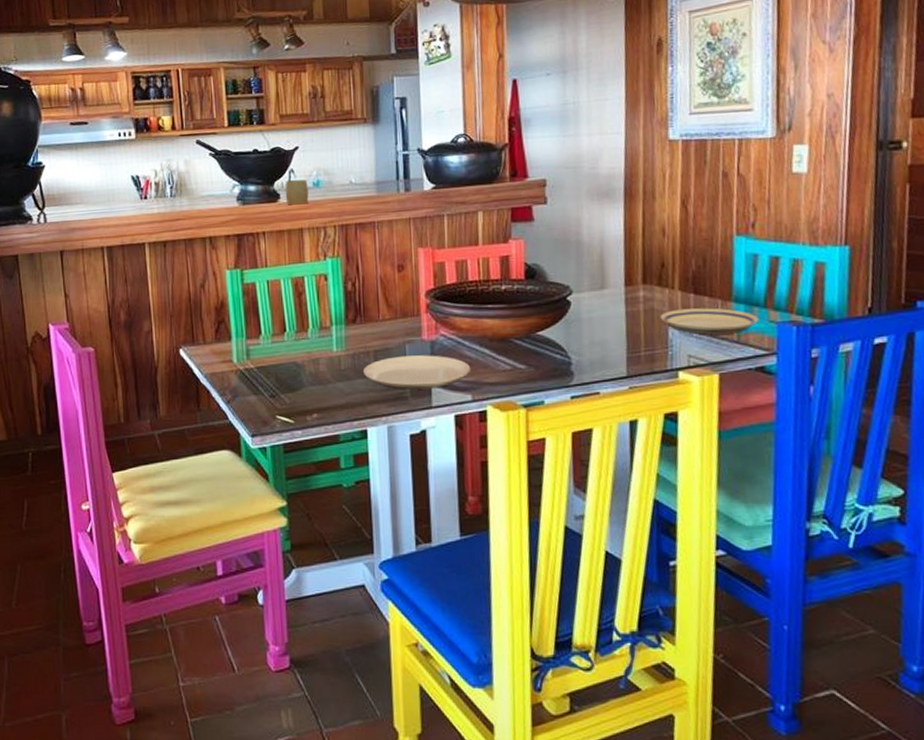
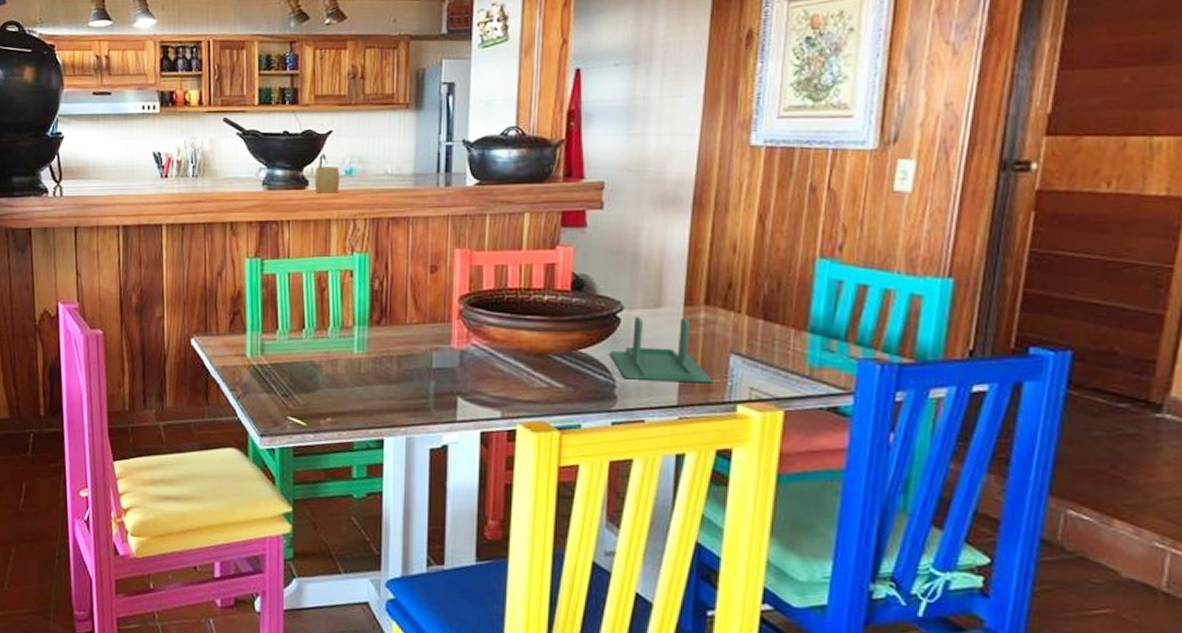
plate: present [362,355,470,390] -> none [384,364,501,402]
napkin holder: none [563,297,655,356] -> present [609,315,712,384]
plate: present [660,308,759,335] -> none [721,336,837,368]

